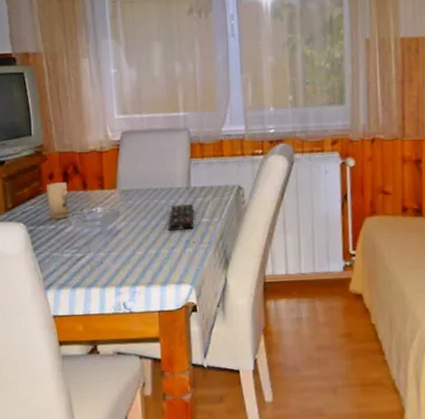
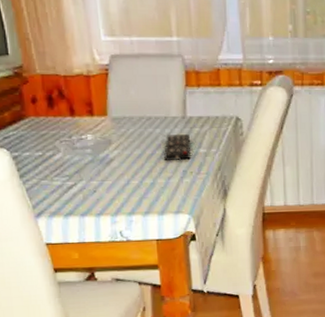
candle: present [47,182,70,219] -> none [30,107,58,146]

